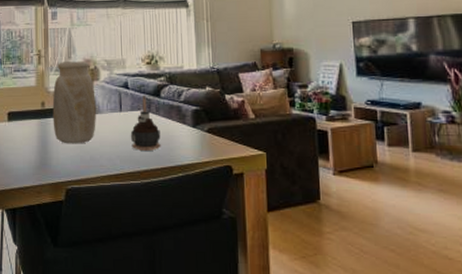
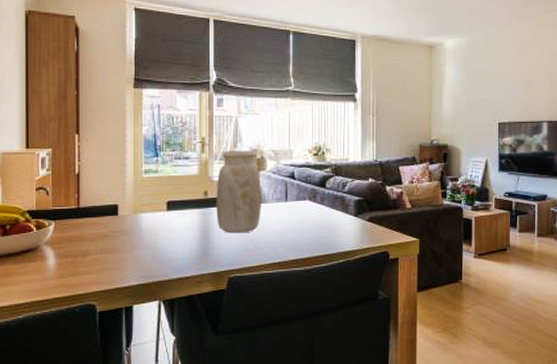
candle: present [130,96,161,151] -> none [295,186,324,239]

